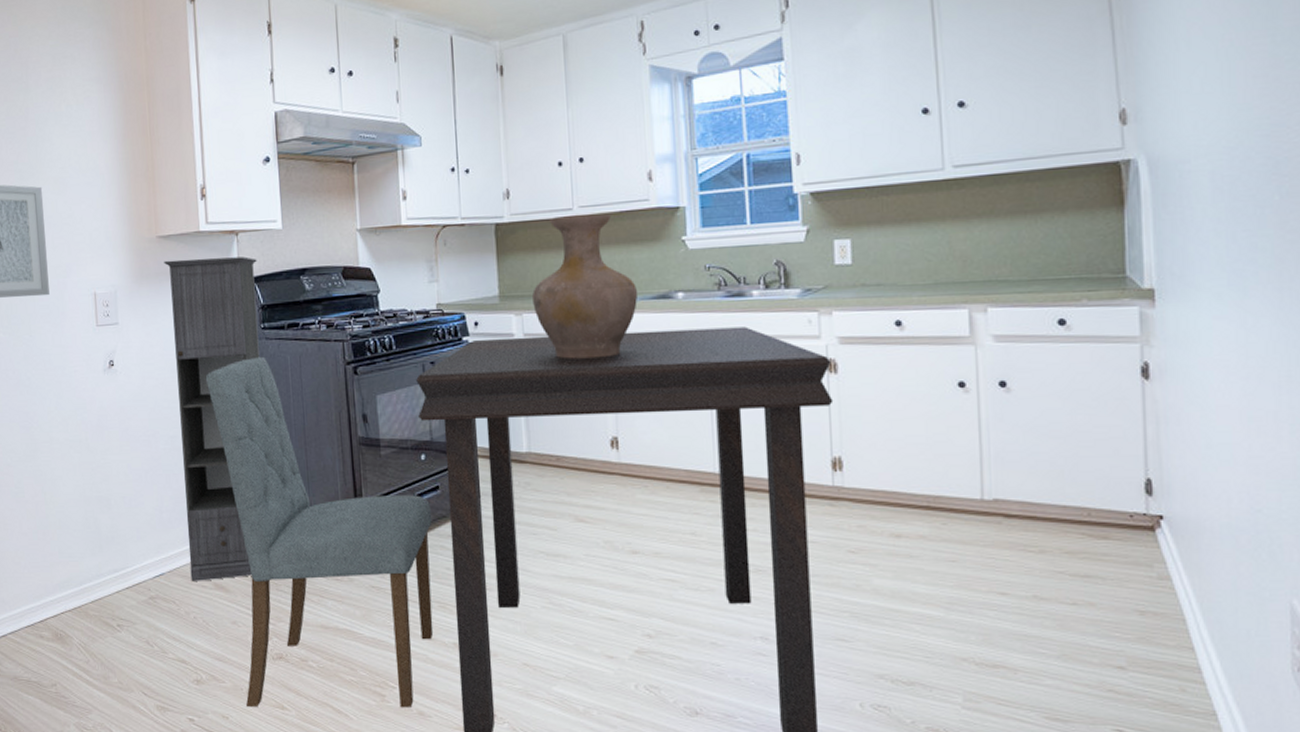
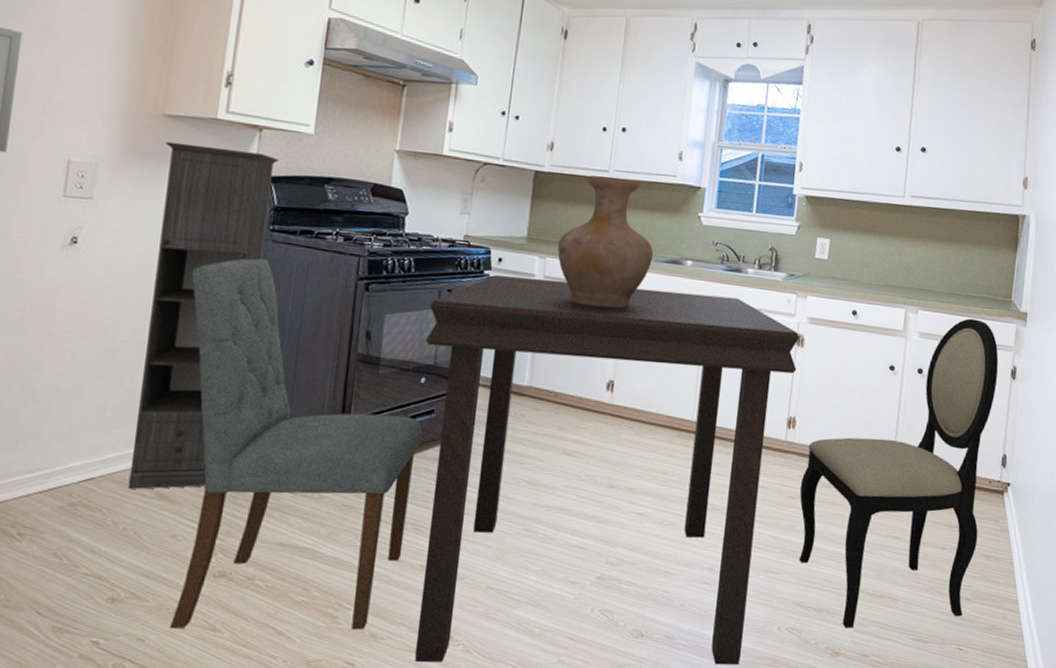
dining chair: none [860,308,1124,705] -> present [798,318,999,629]

